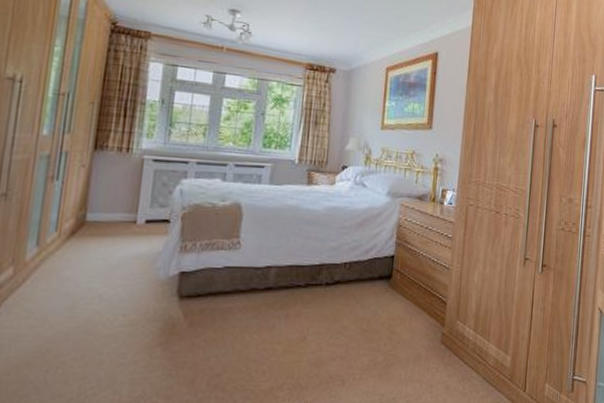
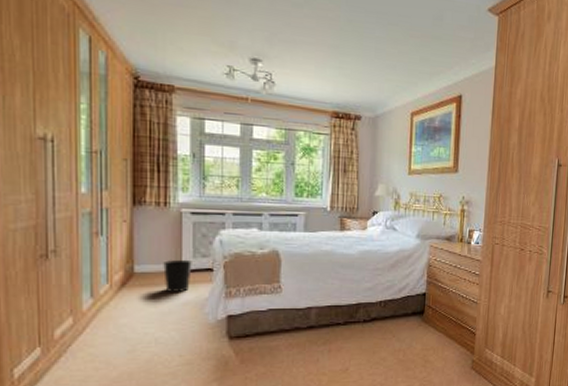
wastebasket: none [116,208,149,244] -> present [163,259,192,292]

